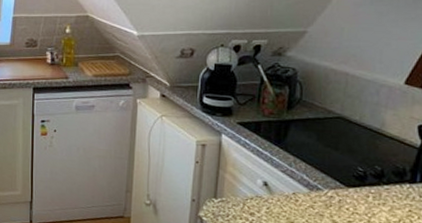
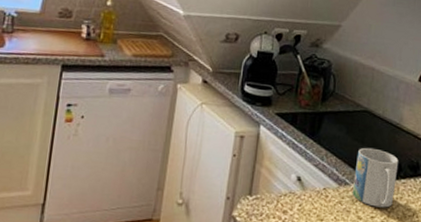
mug: none [325,154,381,213] -> present [352,147,399,208]

